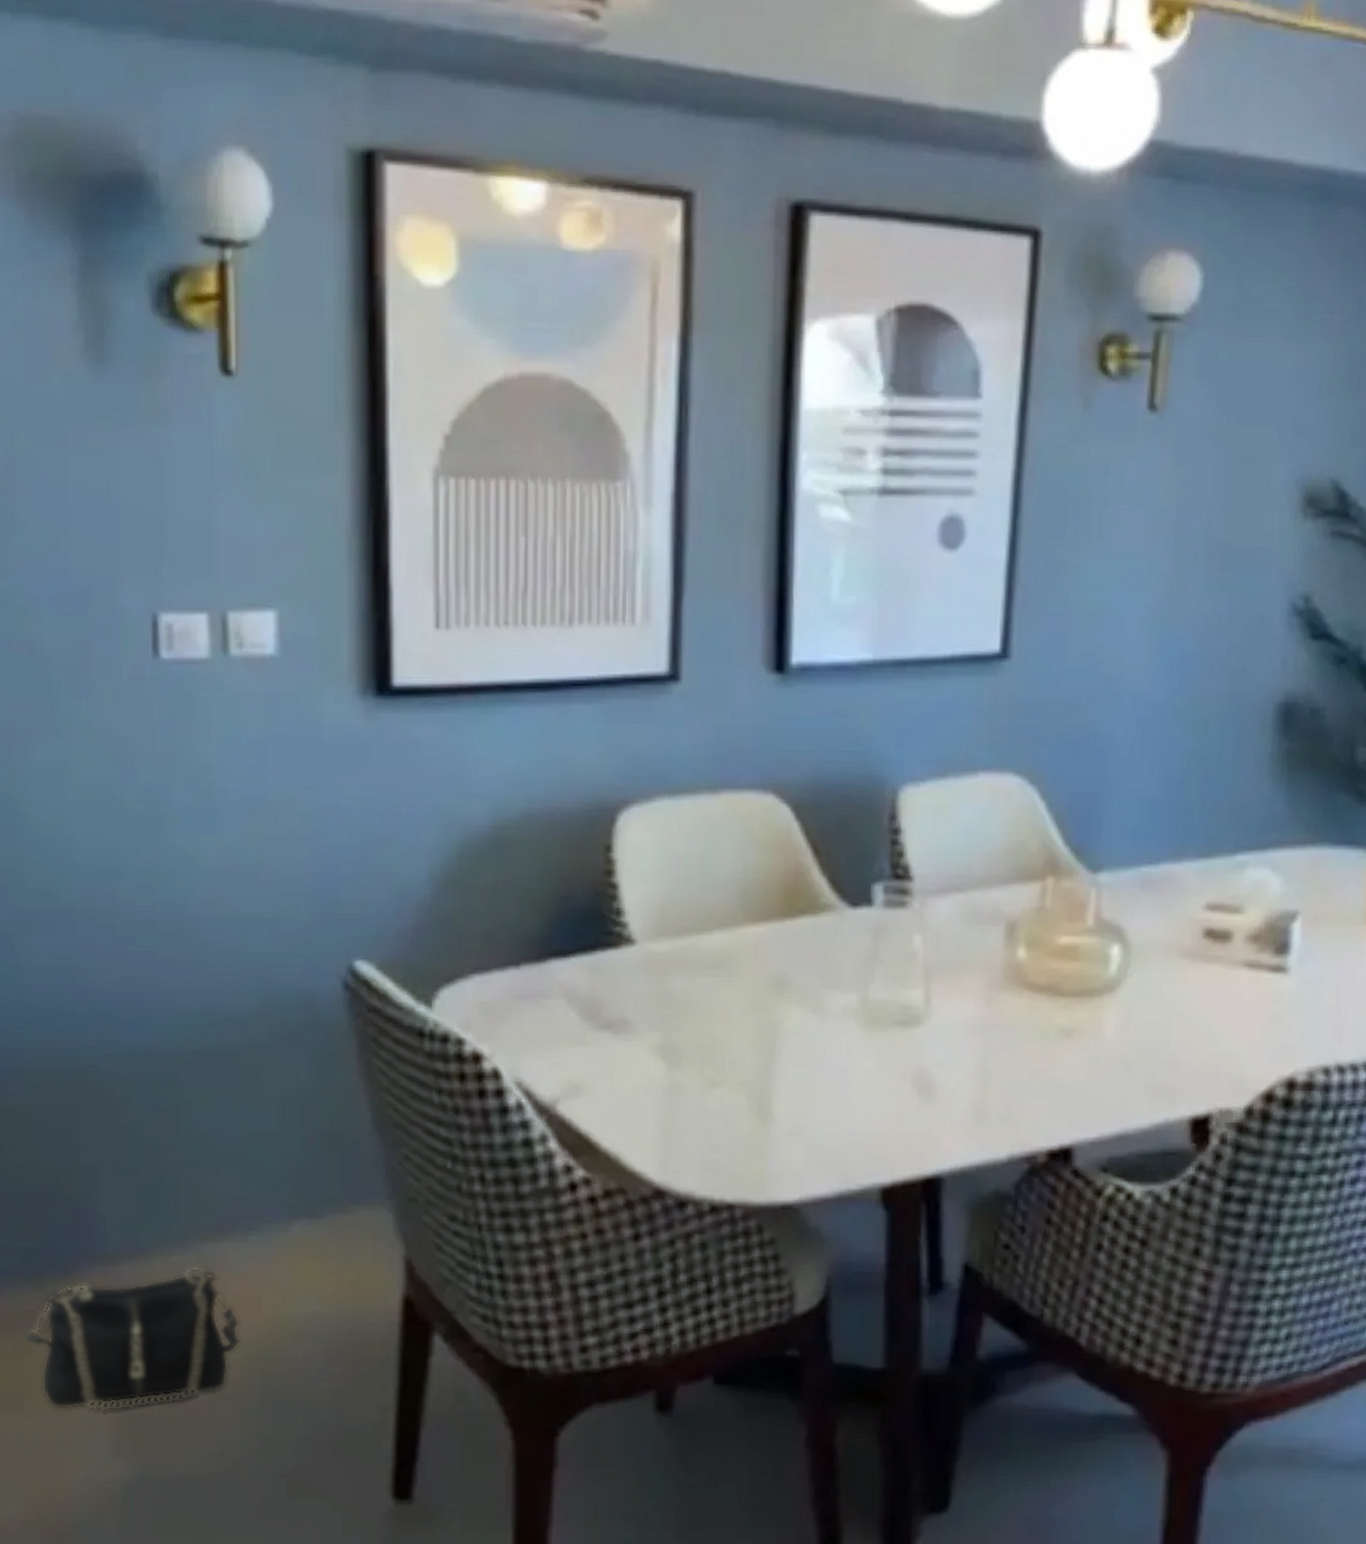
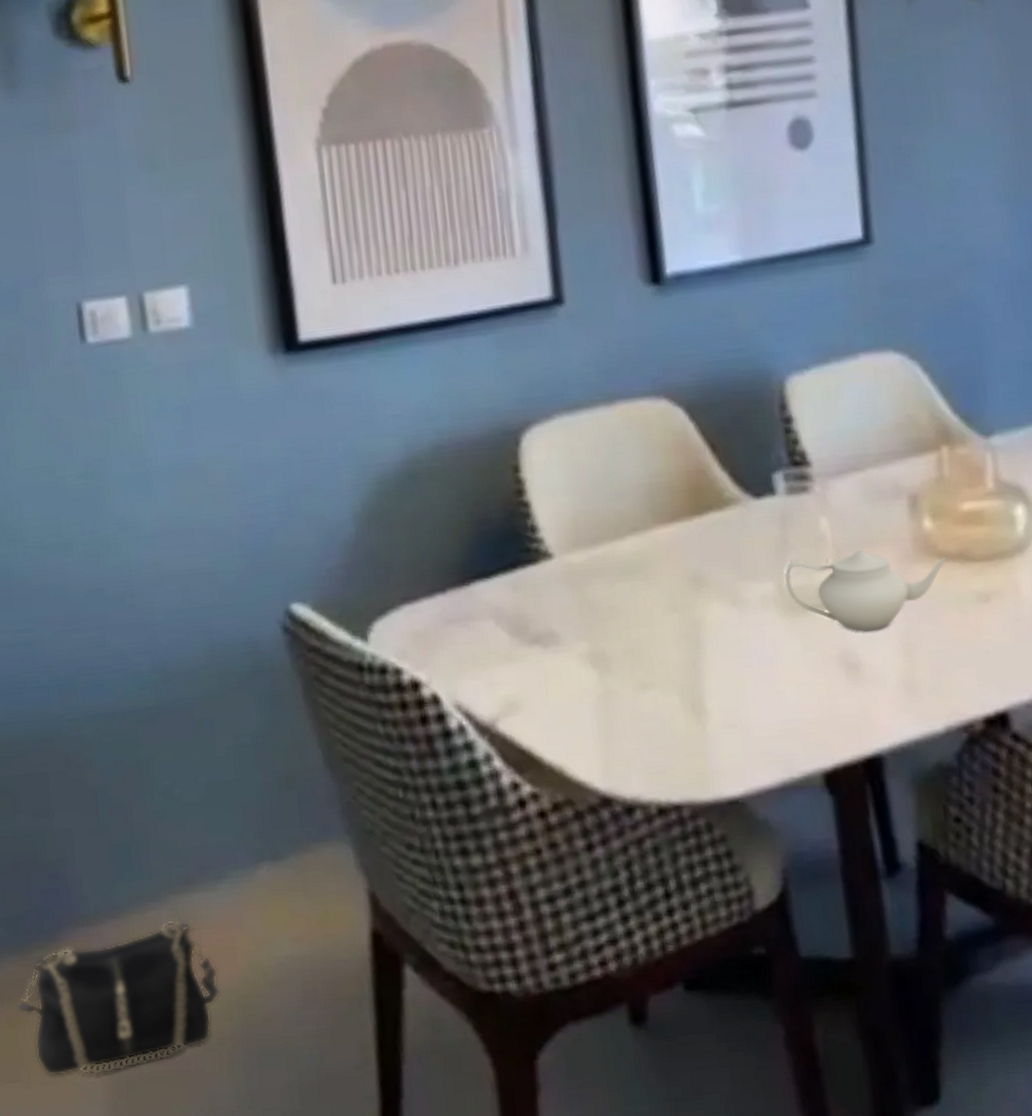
teapot: none [869,971,1038,1054] -> present [785,550,949,632]

